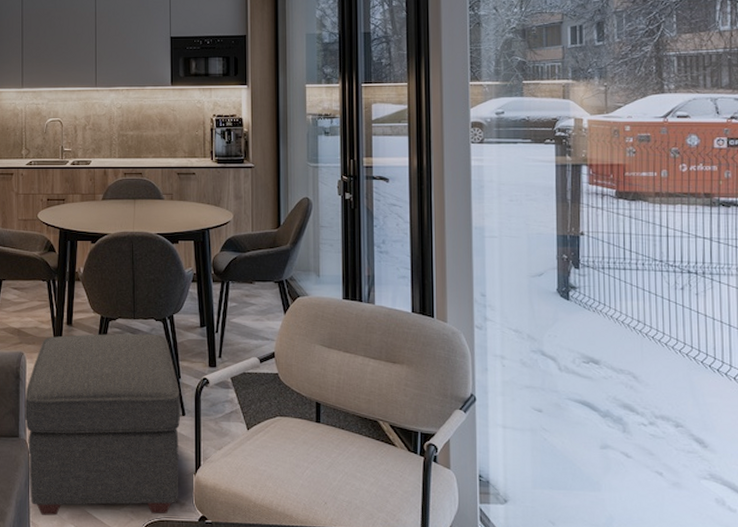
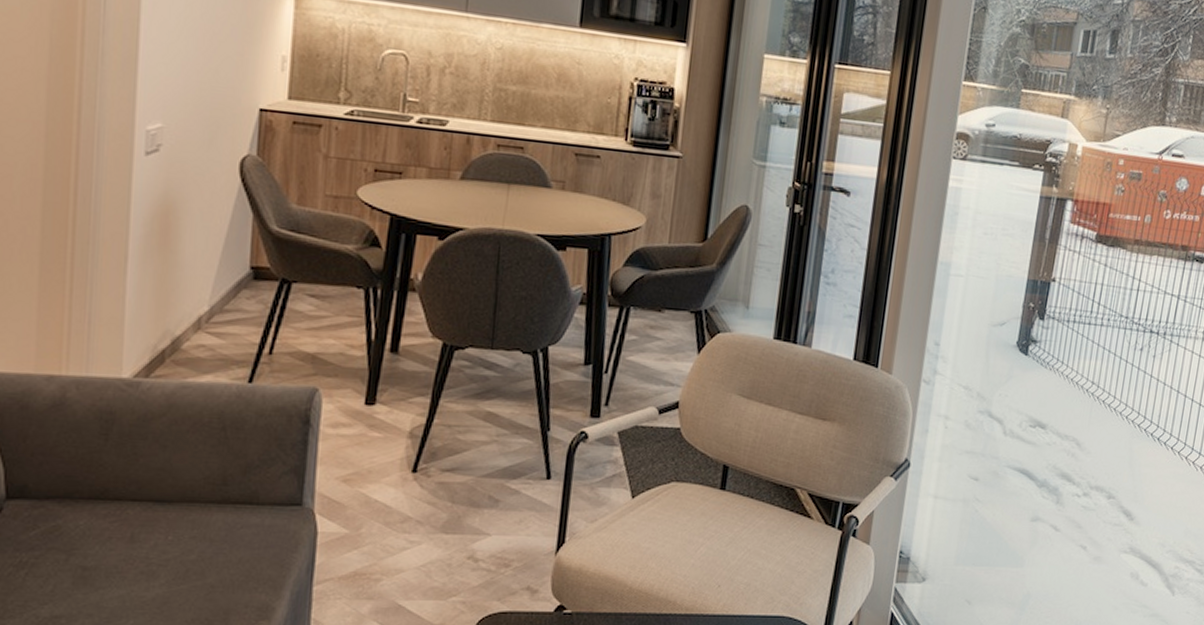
ottoman: present [24,333,181,516] -> none [313,367,547,611]

